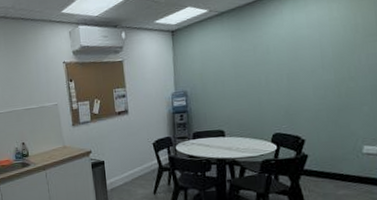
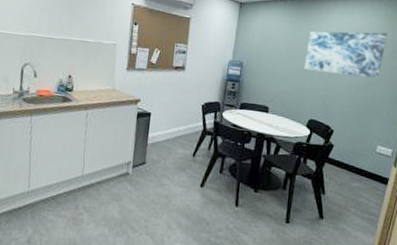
wall art: none [256,17,356,83] -> present [303,31,388,78]

